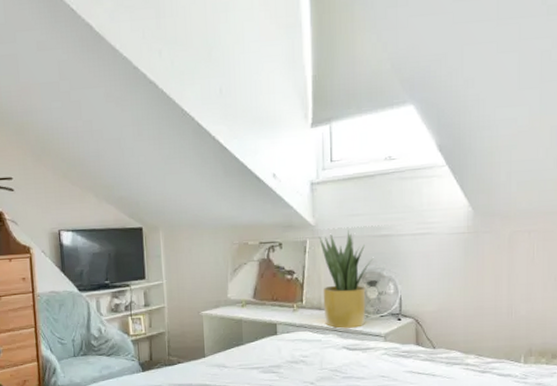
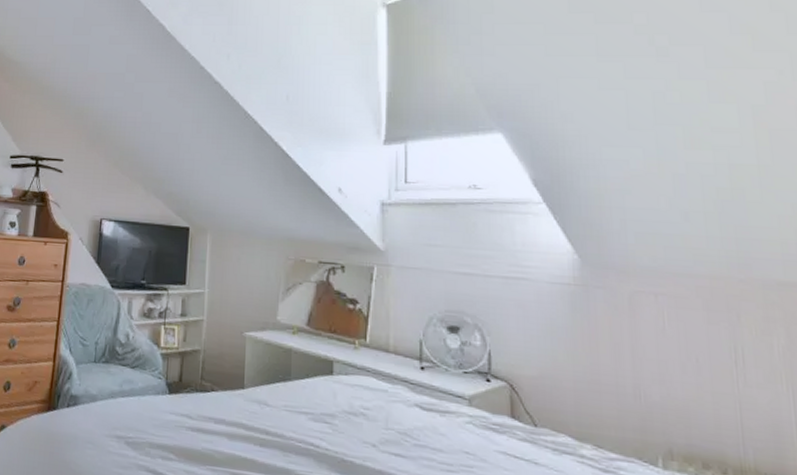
planter: present [319,229,373,329] -> none [388,261,454,382]

